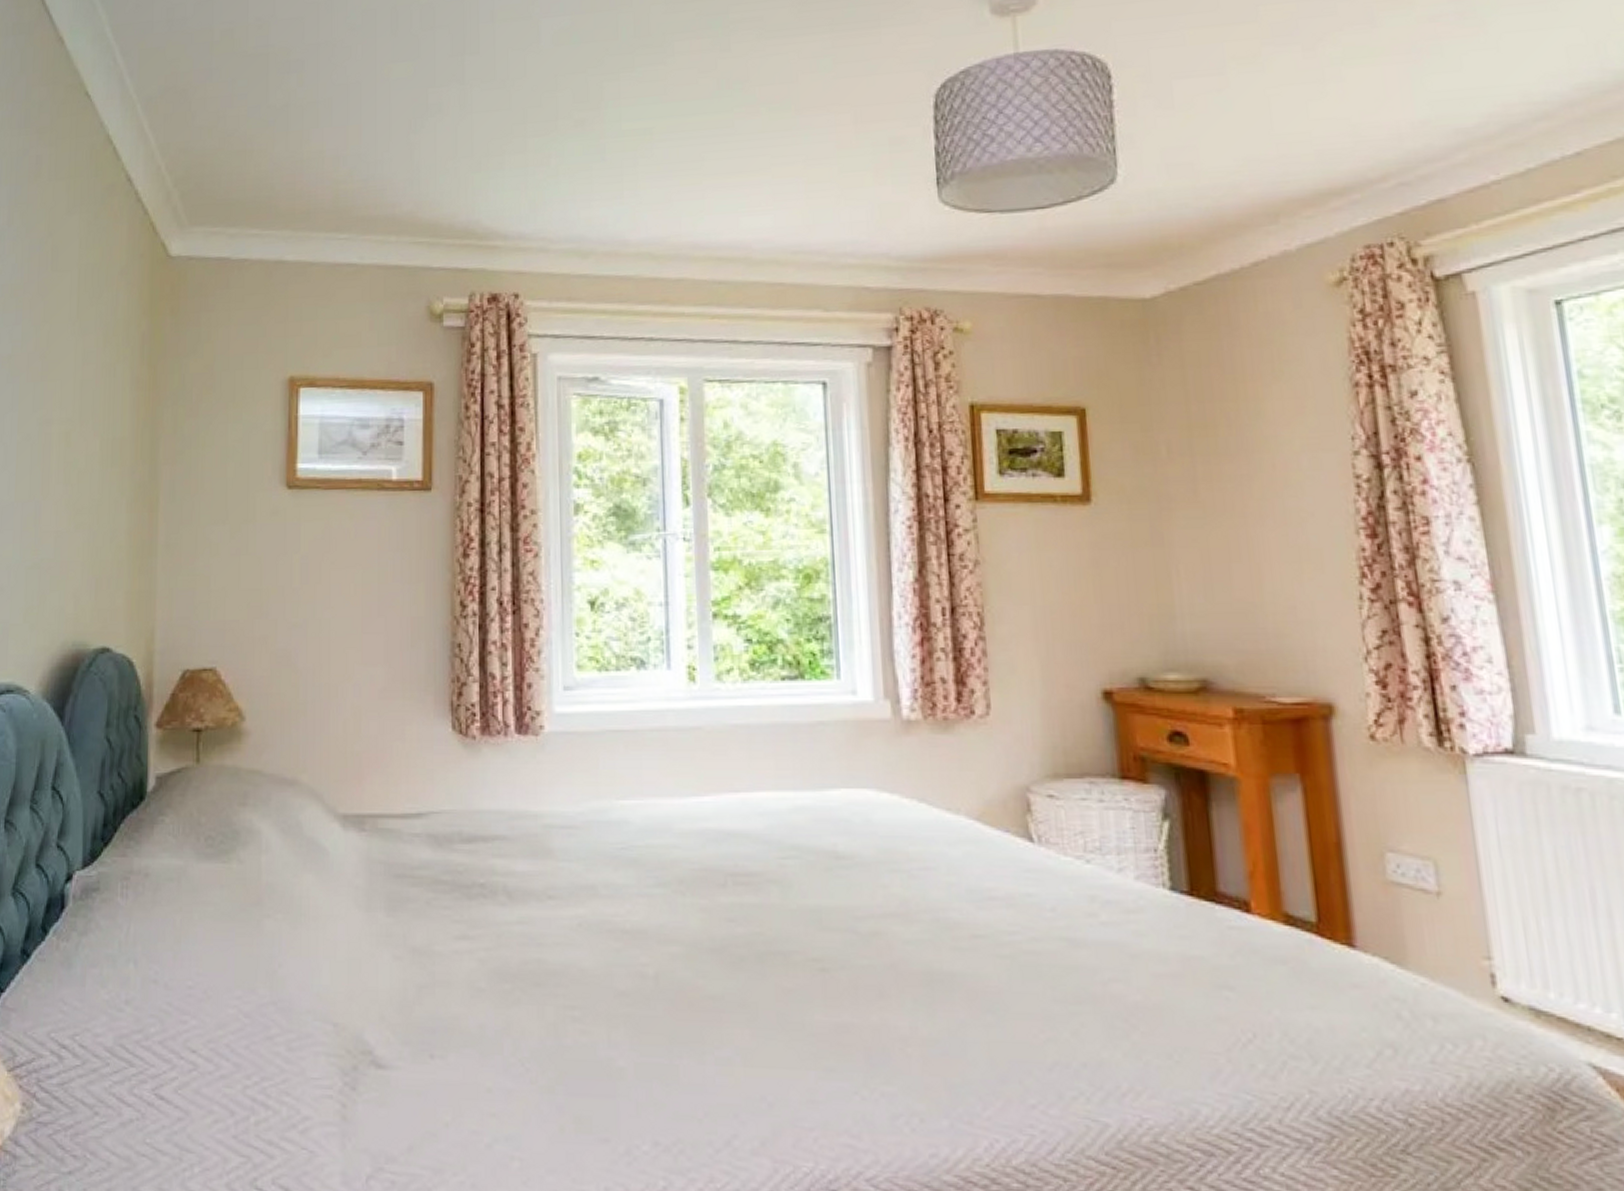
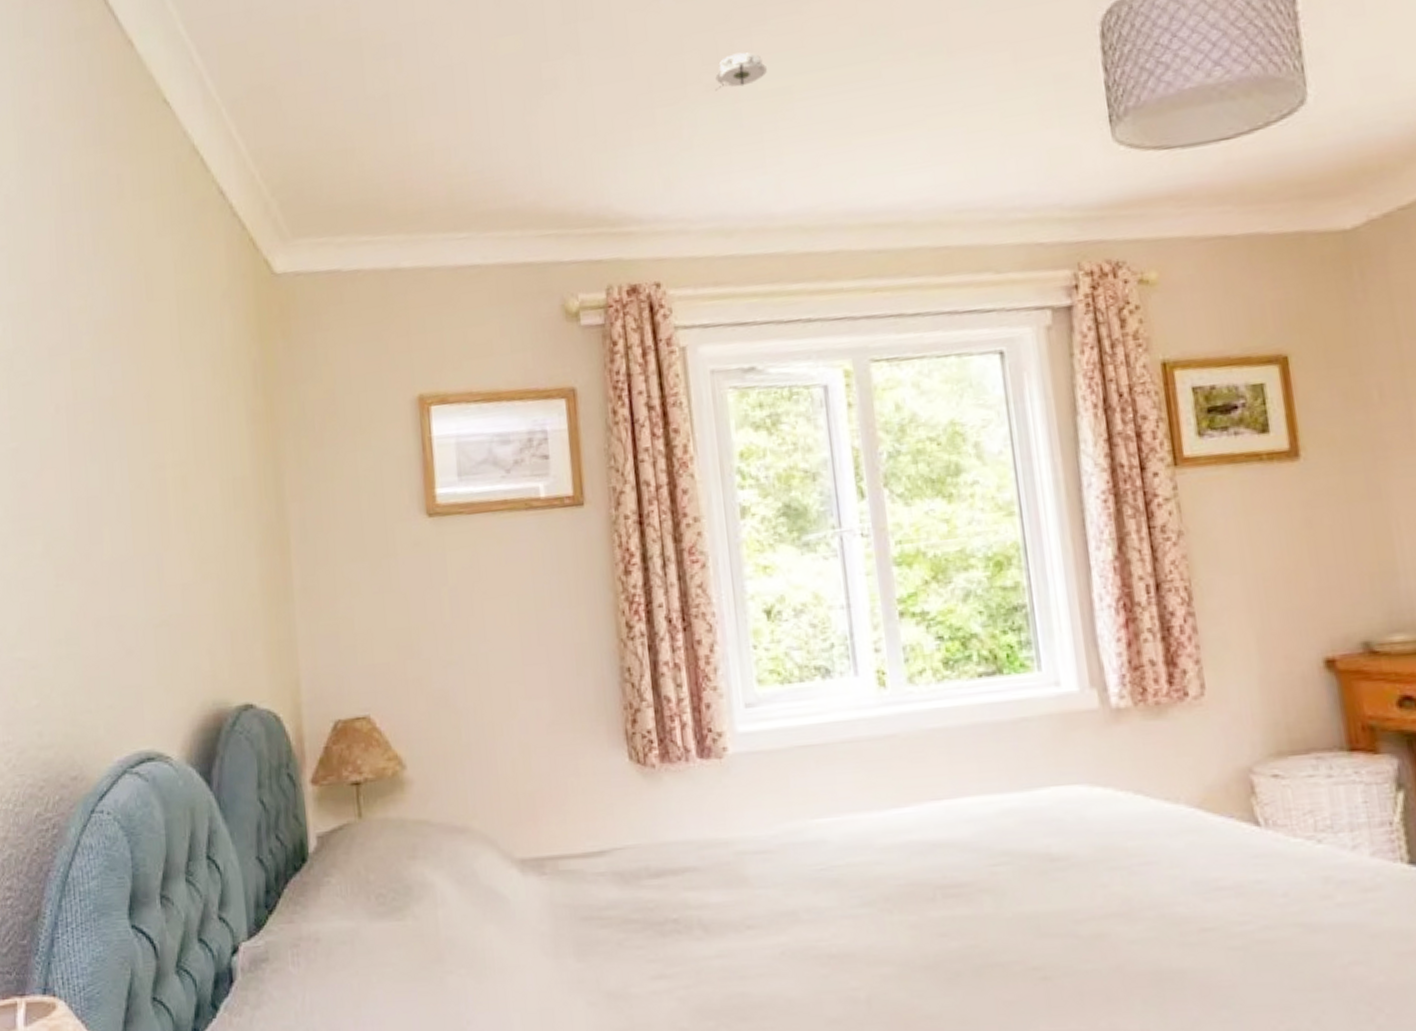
smoke detector: none [583,94,632,127] -> present [715,52,768,91]

